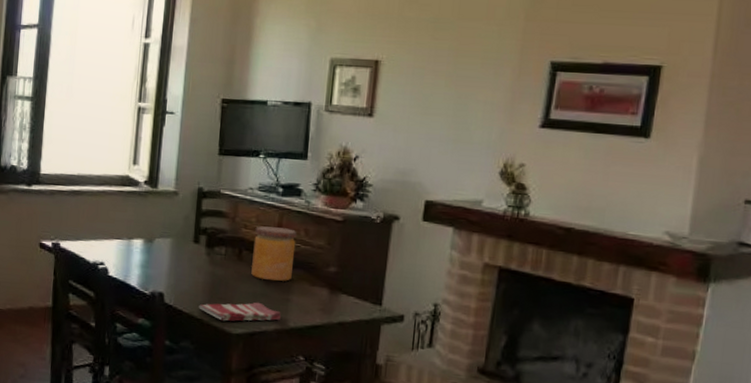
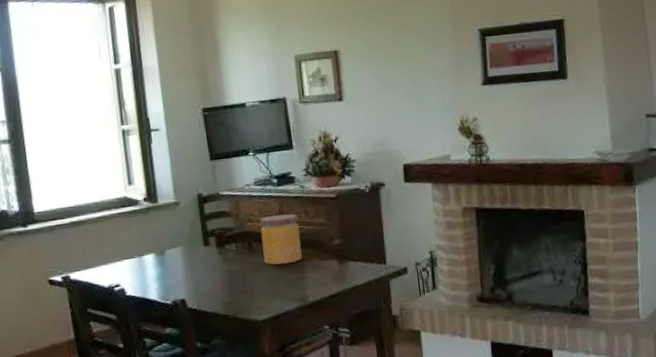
dish towel: present [199,302,281,321] -> none [222,286,300,312]

